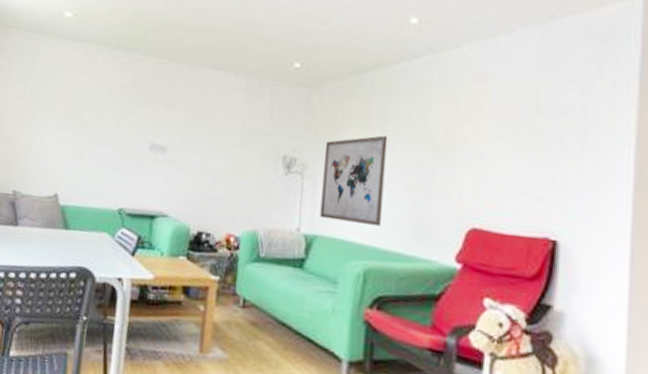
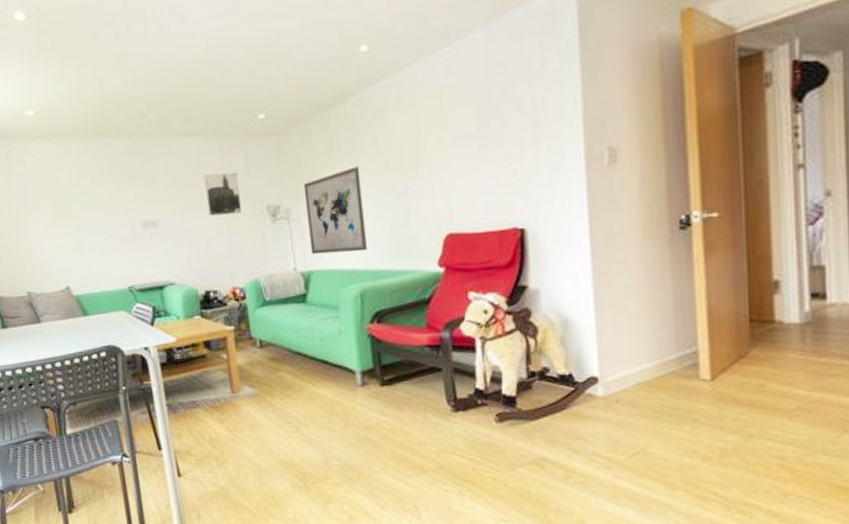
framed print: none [220,110,259,159] -> present [204,172,243,216]

